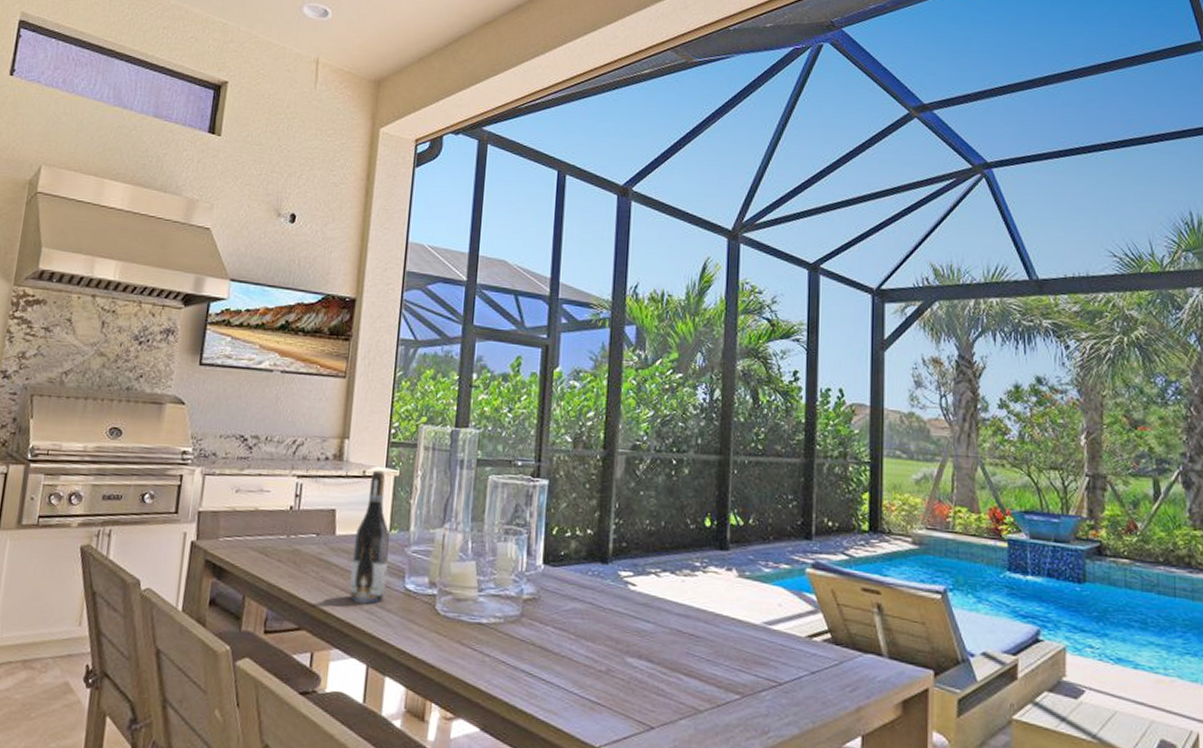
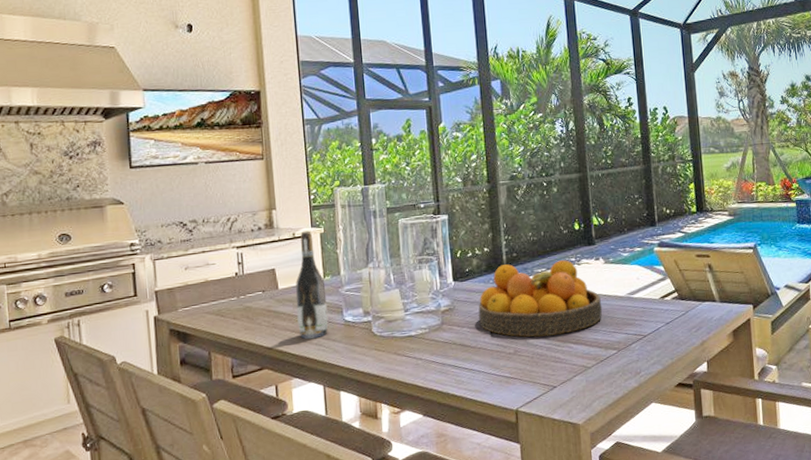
fruit bowl: none [568,554,728,660] -> present [478,260,603,337]

